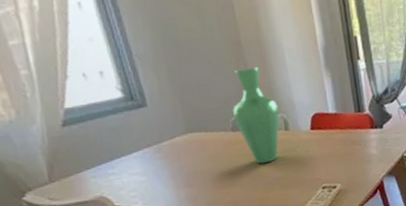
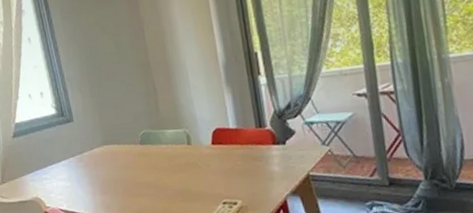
vase: present [233,66,281,164] -> none [141,84,184,176]

